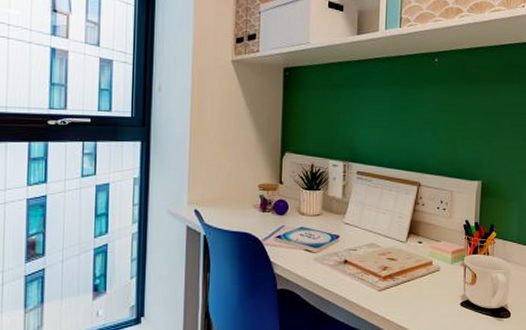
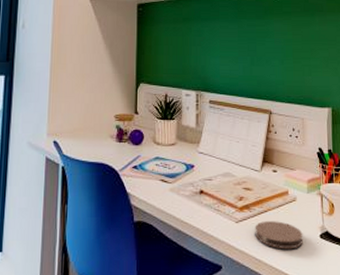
coaster: none [397,290,444,316] -> present [255,221,303,250]

